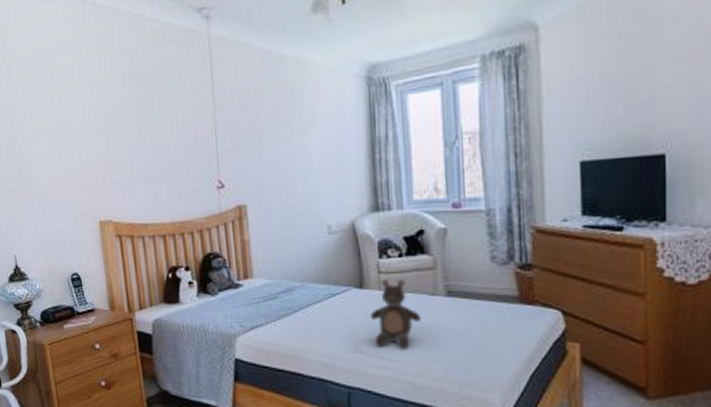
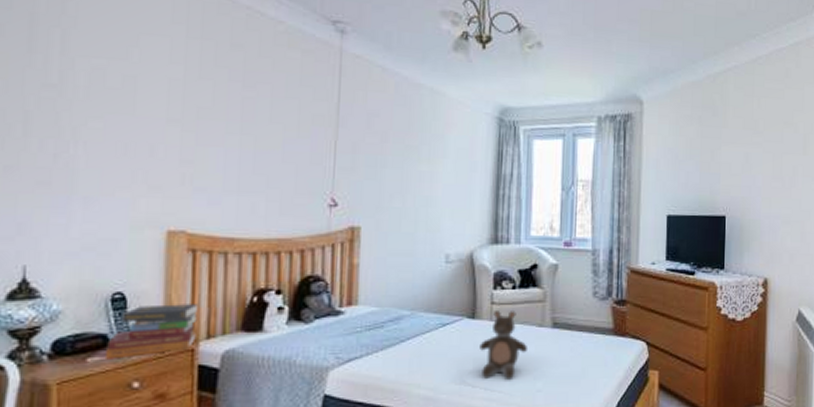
books: none [73,281,132,326] -> present [104,304,198,359]

